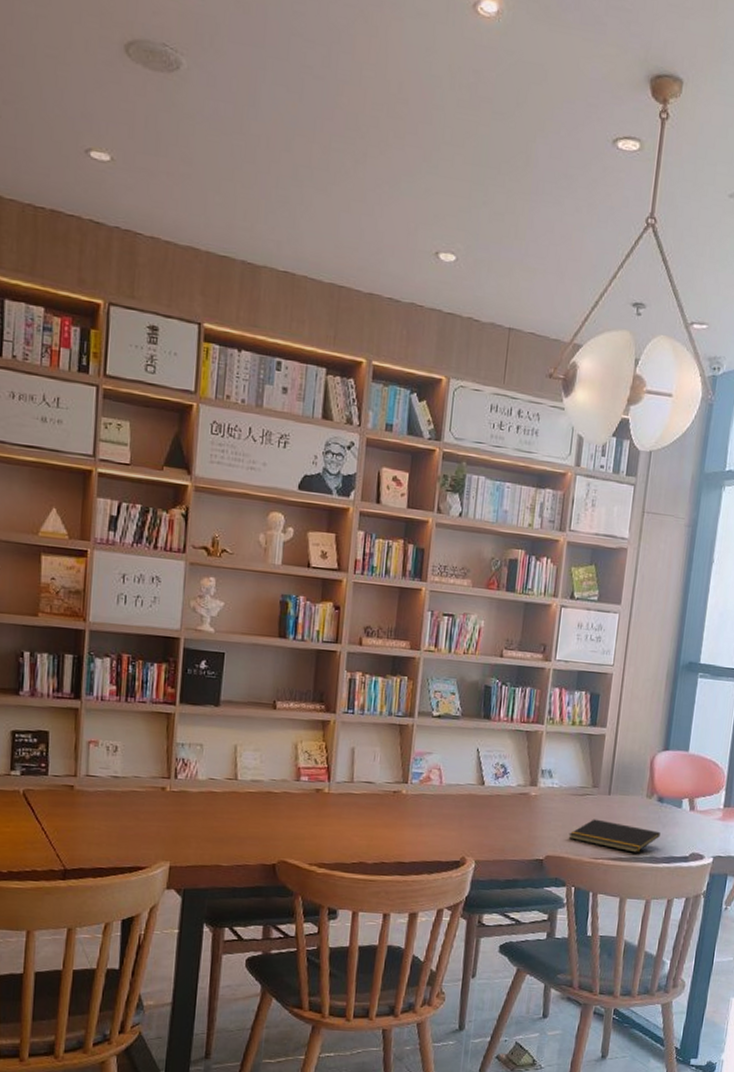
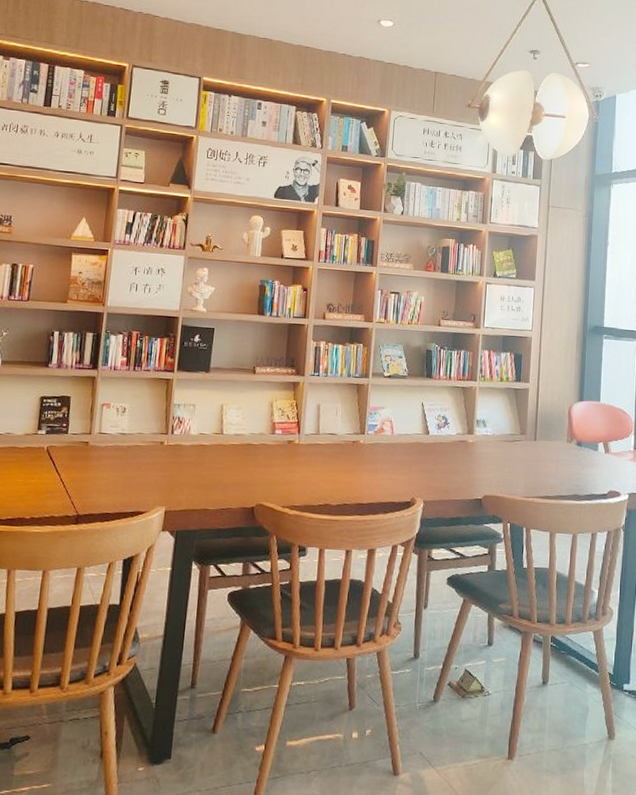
notepad: present [568,819,660,853] -> none [502,462,581,492]

